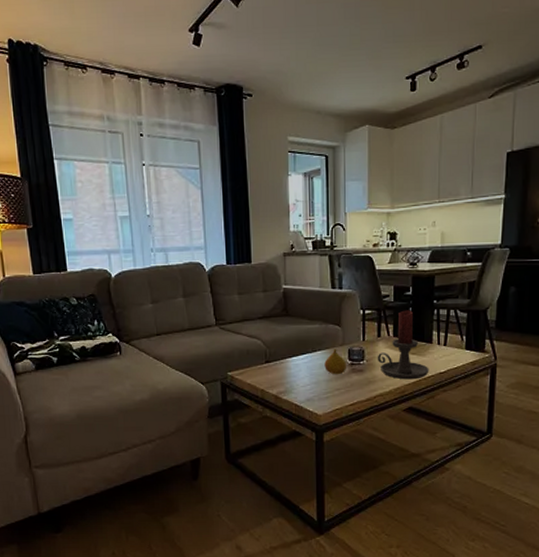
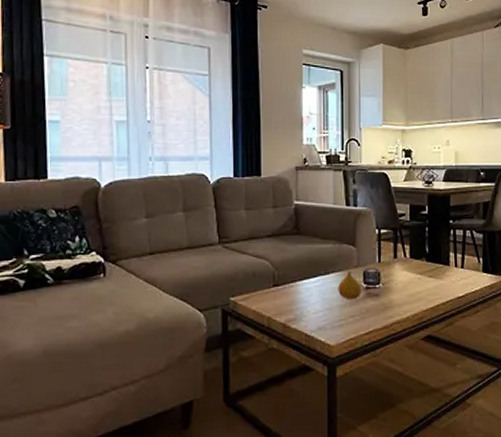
candle holder: present [377,310,429,380] -> none [393,230,447,305]

